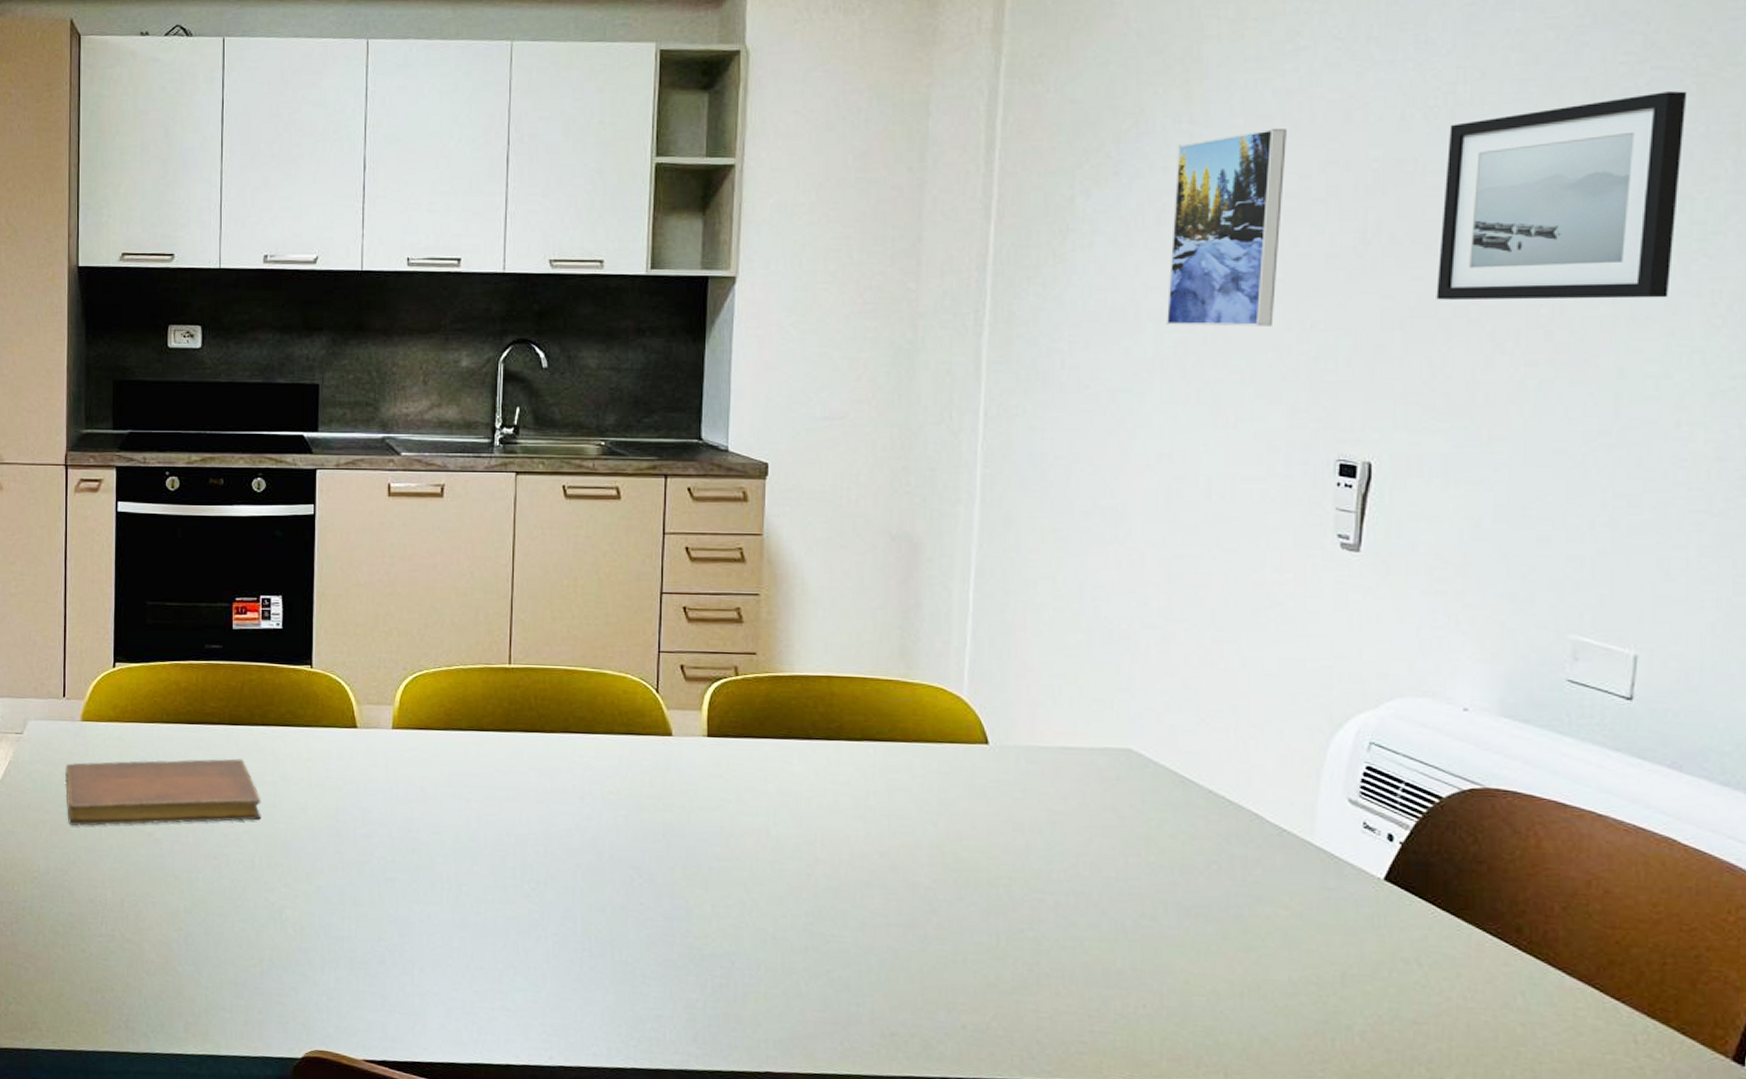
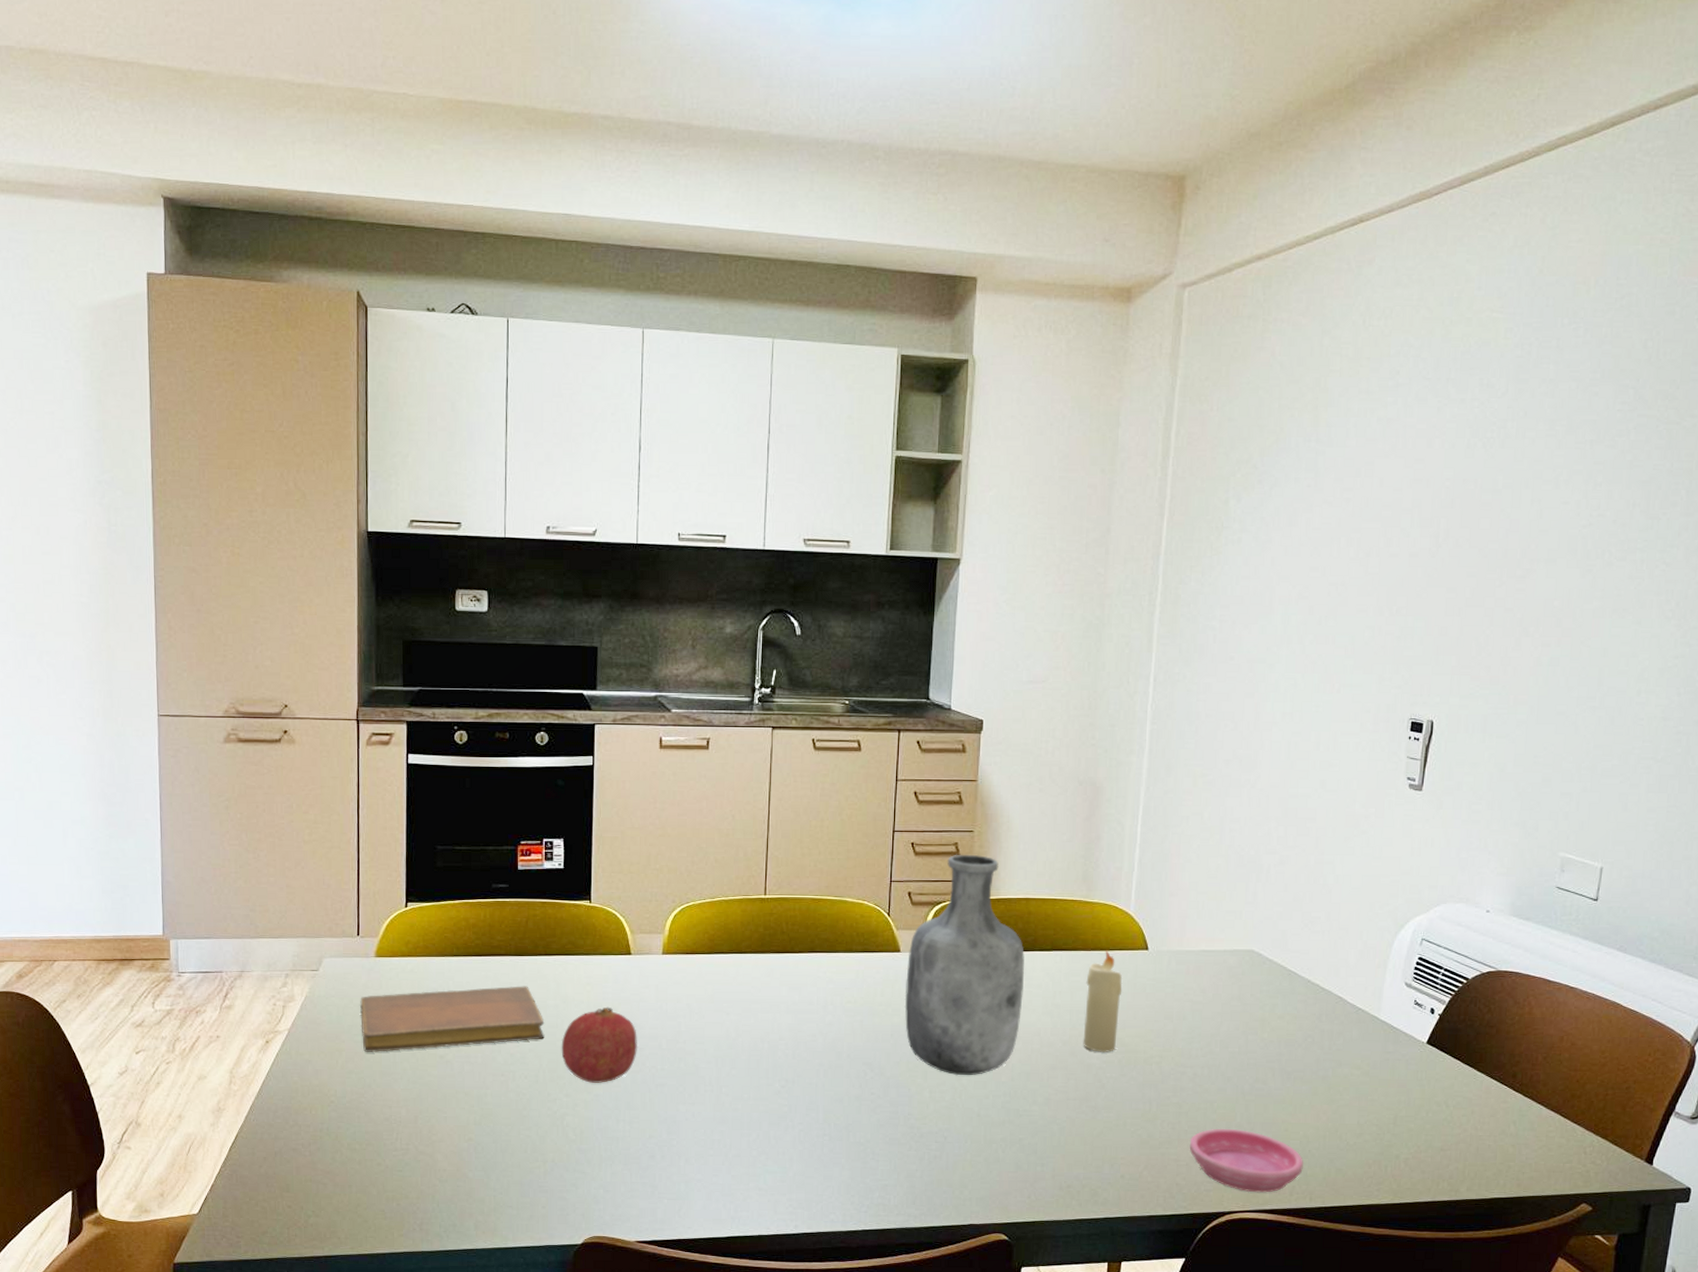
fruit: none [279,786,366,874] -> present [561,1006,638,1083]
vase: none [678,621,827,889] -> present [904,854,1024,1076]
candle: none [906,742,956,870] -> present [1083,950,1123,1053]
saucer: none [1052,974,1213,1062] -> present [1189,1128,1303,1193]
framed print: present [1165,128,1287,327] -> none [1292,449,1386,611]
wall art: present [1436,91,1688,300] -> none [1484,435,1660,595]

